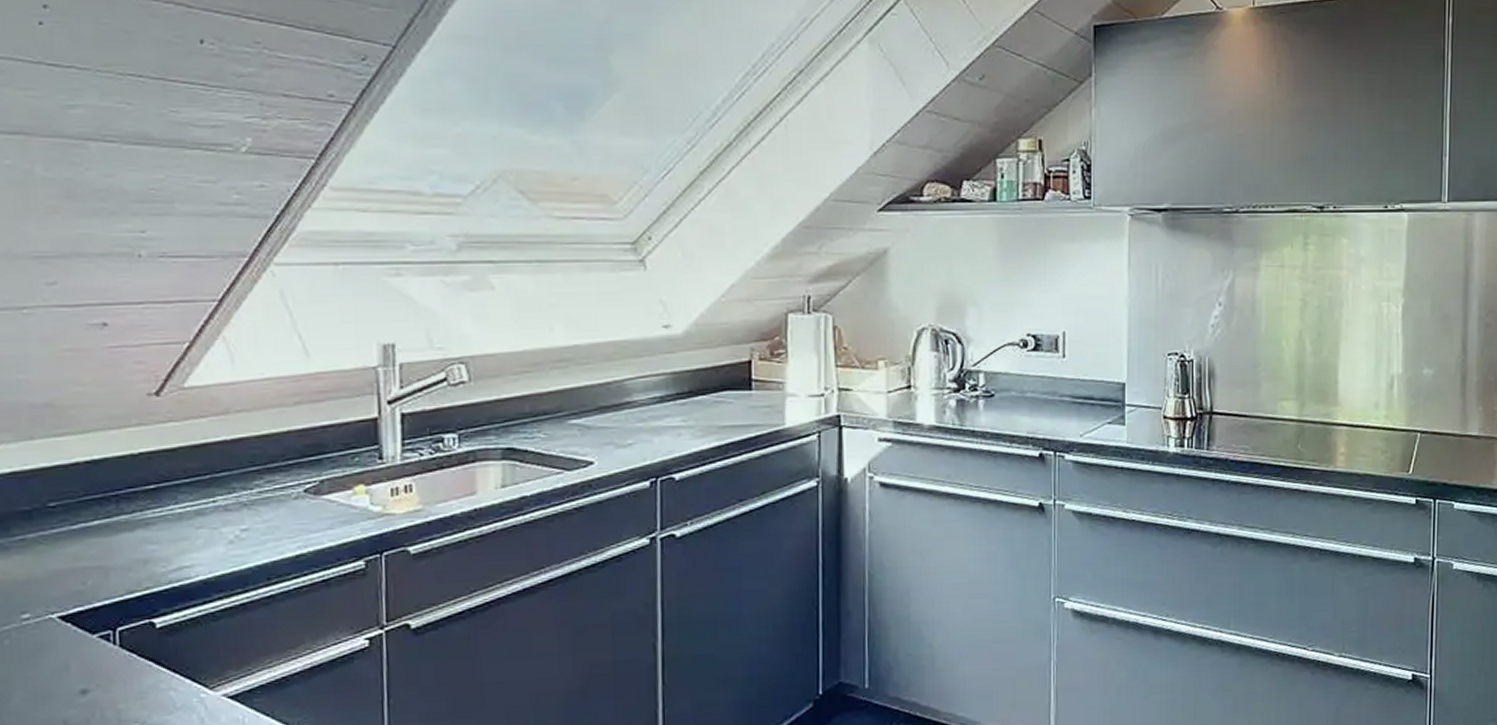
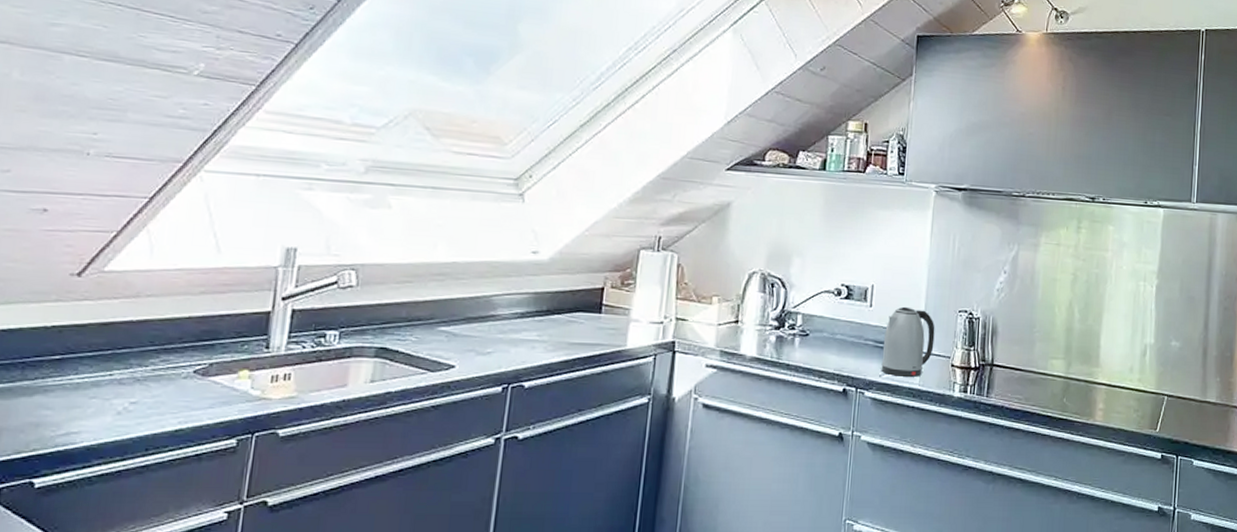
kettle: none [1081,354,1141,434] -> present [881,306,935,377]

